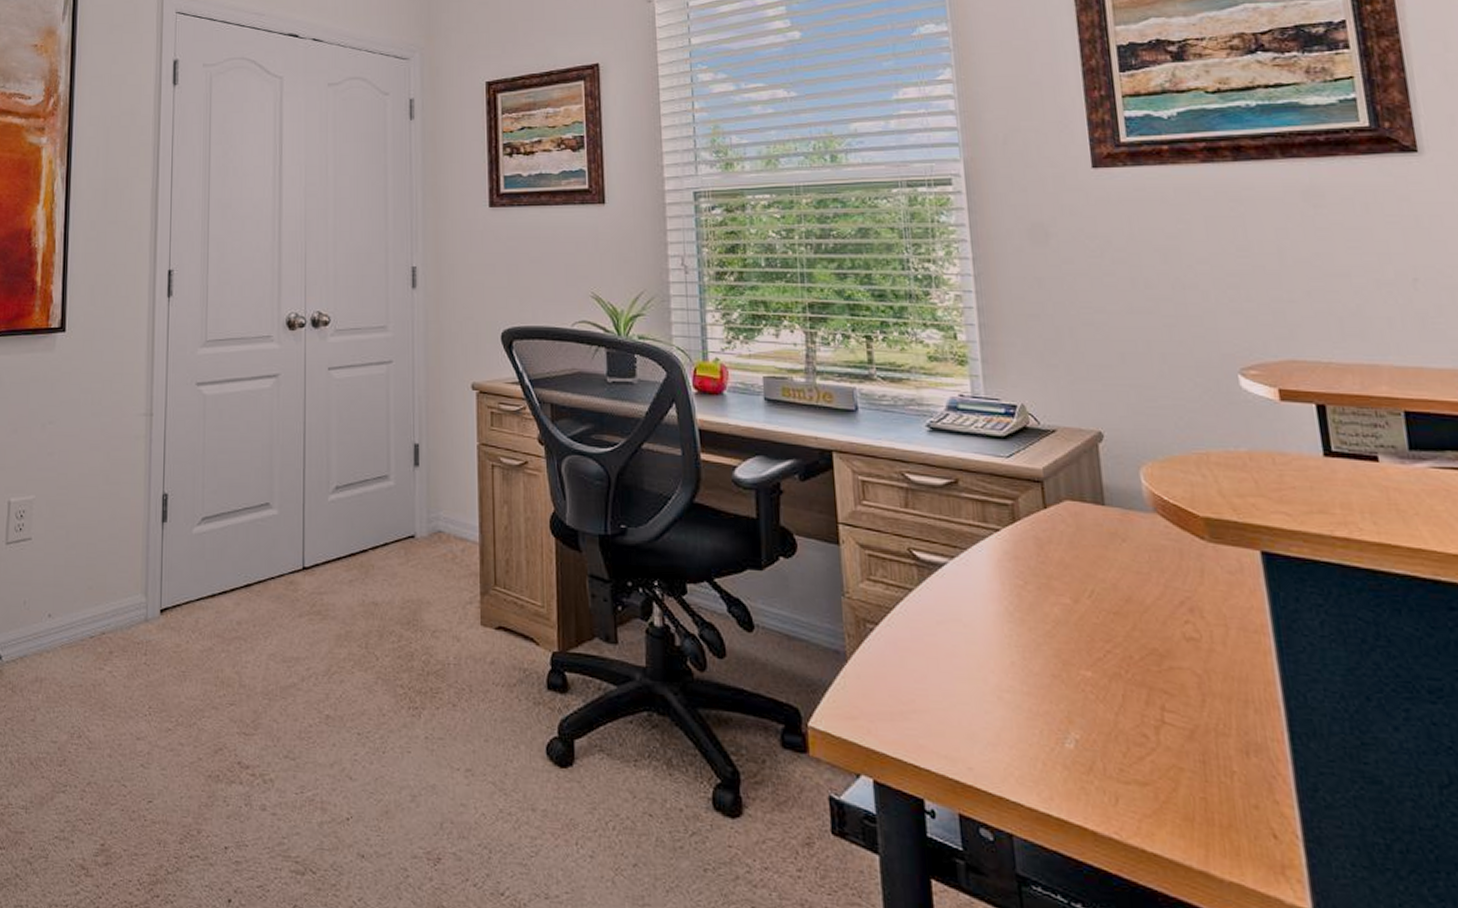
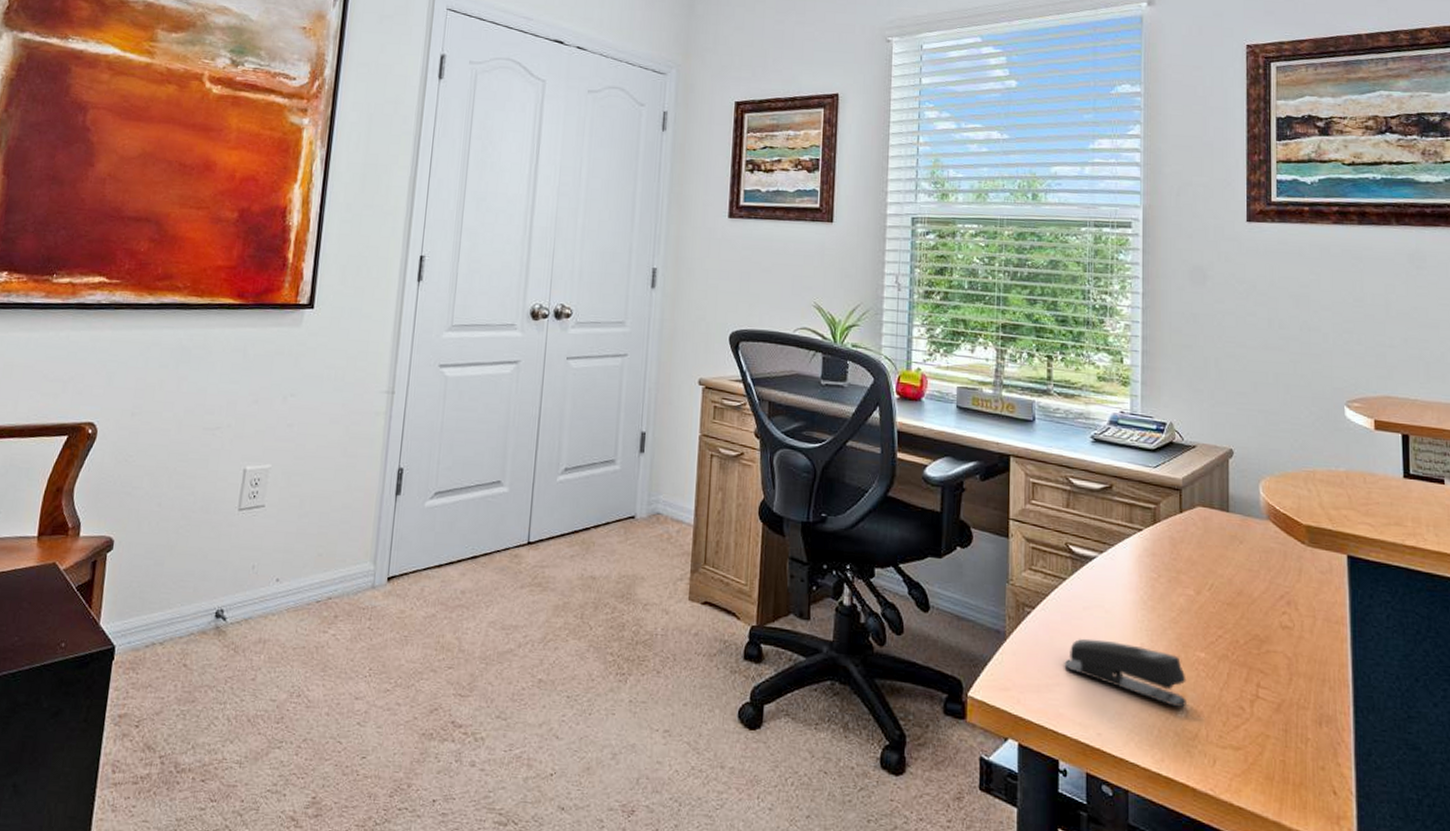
stapler: none [919,657,1076,737] -> present [1064,638,1188,708]

